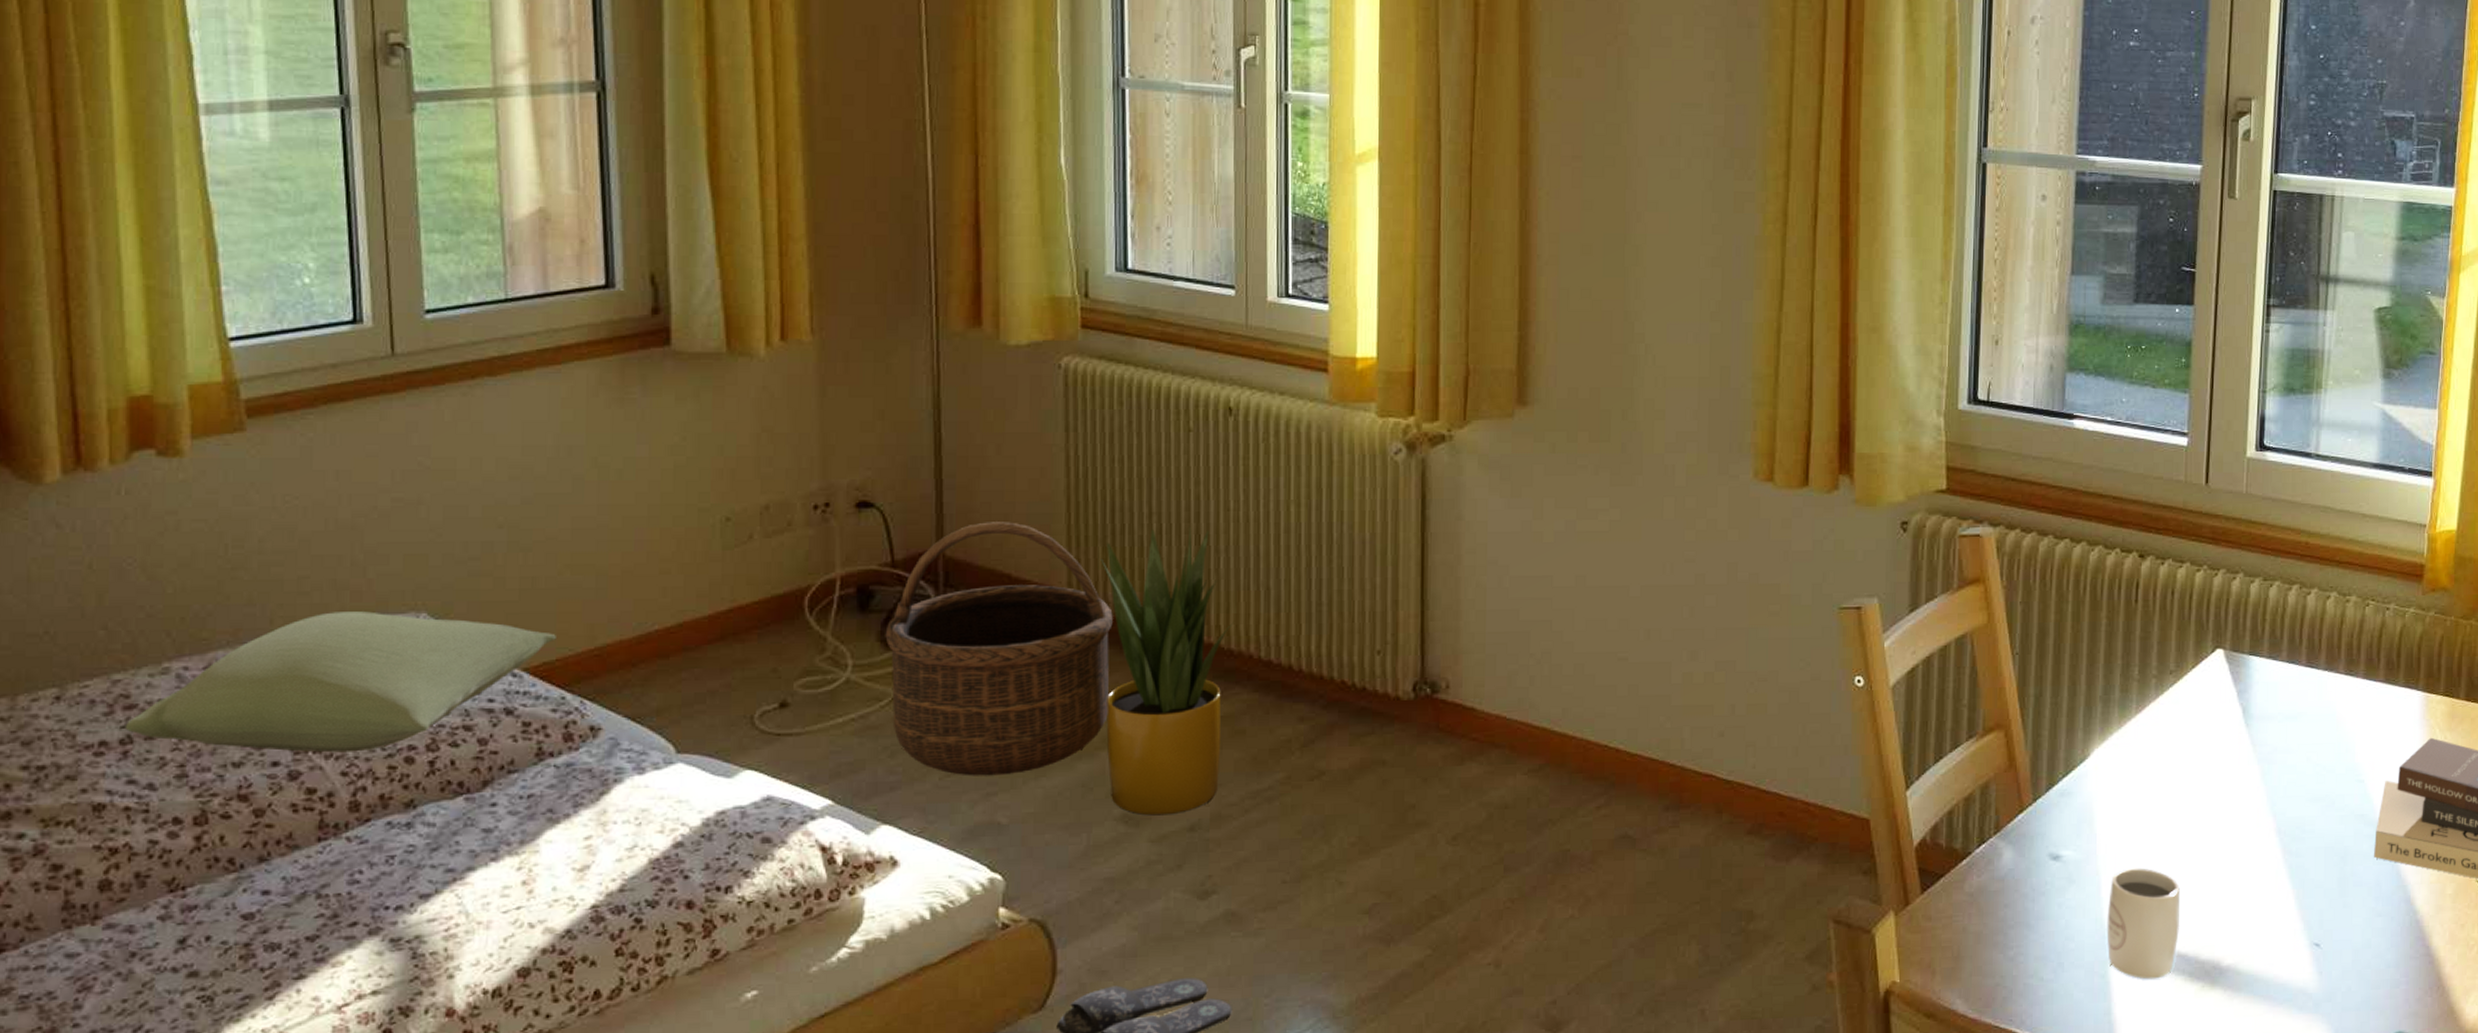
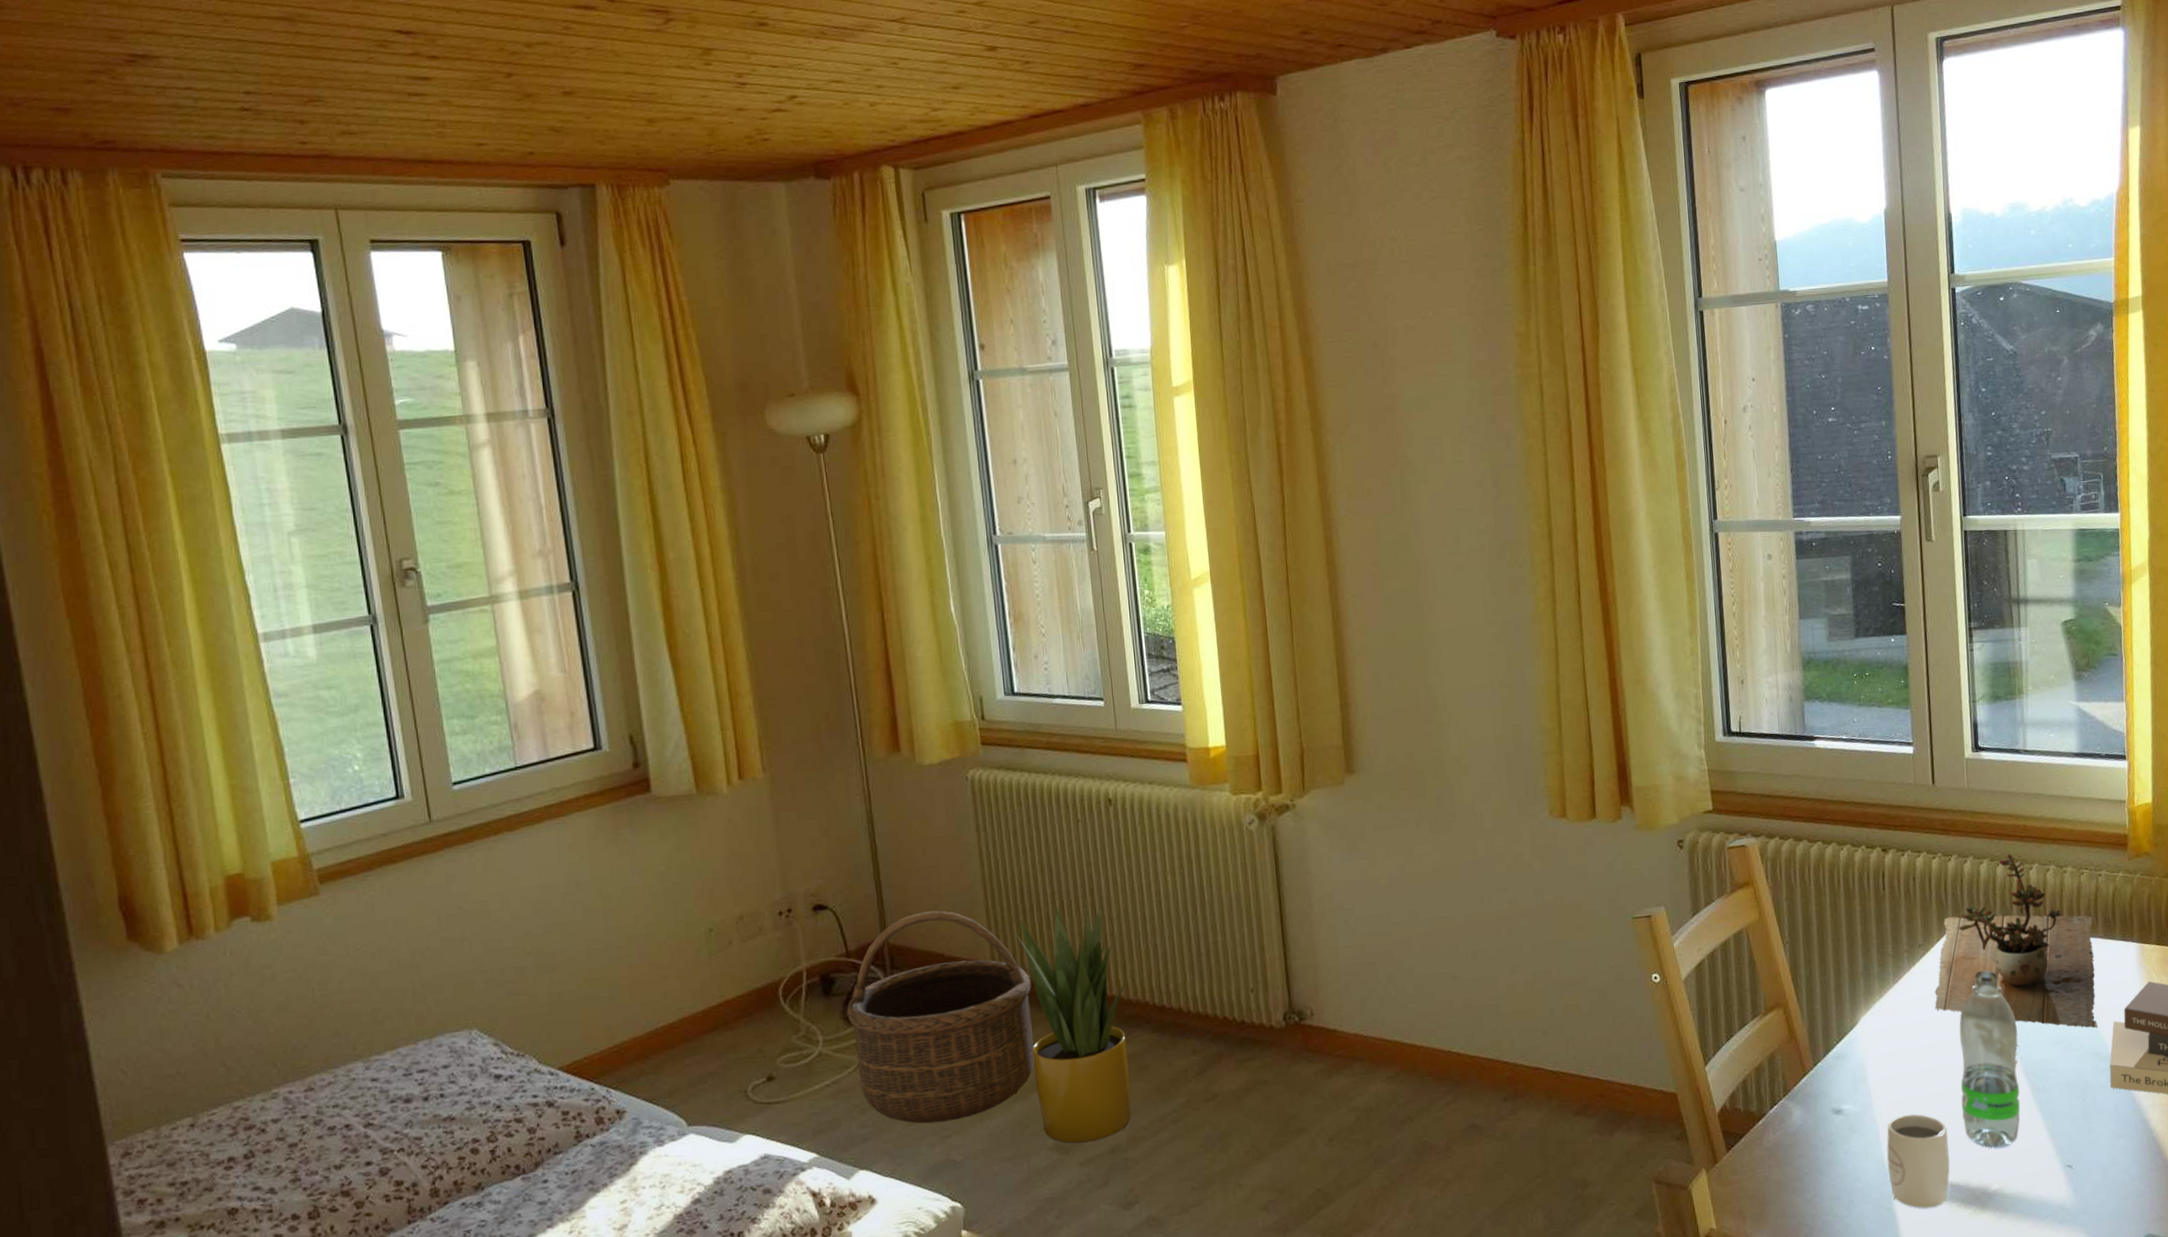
pillow: present [125,611,558,753] -> none [247,1032,583,1153]
succulent plant: none [2181,574,2375,787] -> present [1935,854,2098,1029]
bottle: none [2199,708,2273,917] -> present [1959,970,2020,1148]

